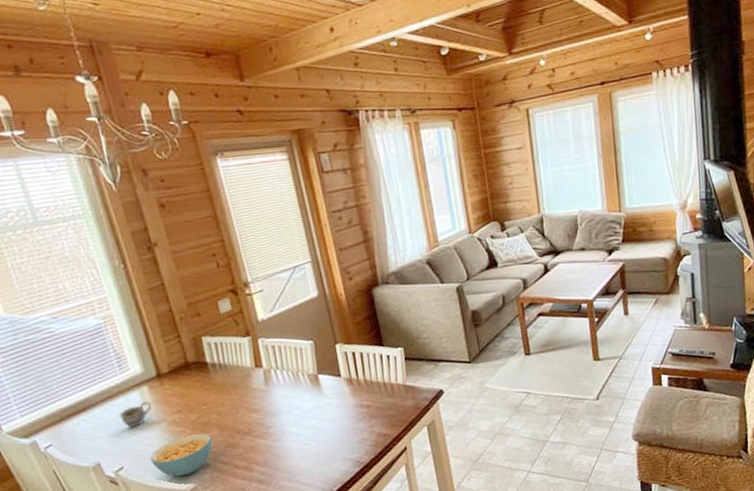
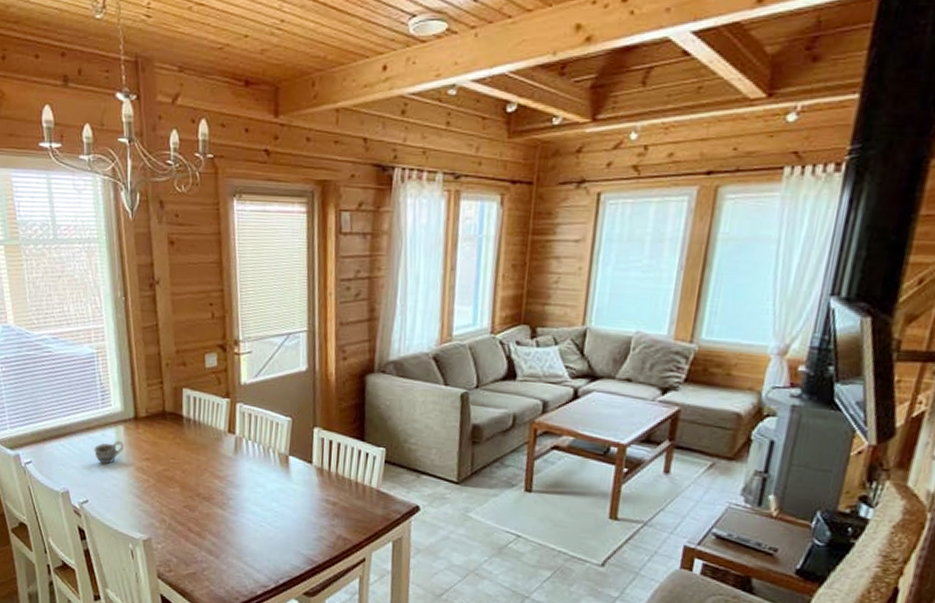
cereal bowl: present [150,433,213,477] -> none [112,485,173,526]

